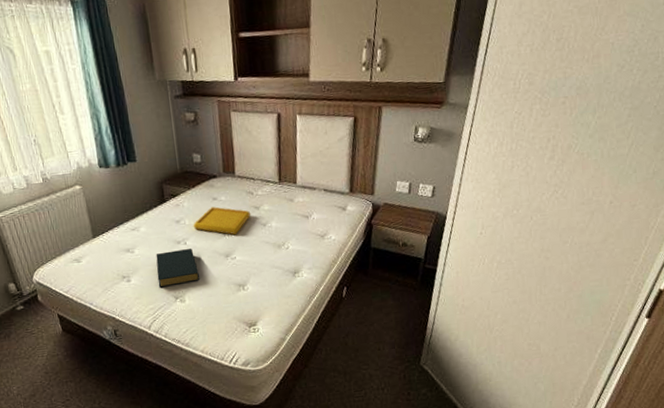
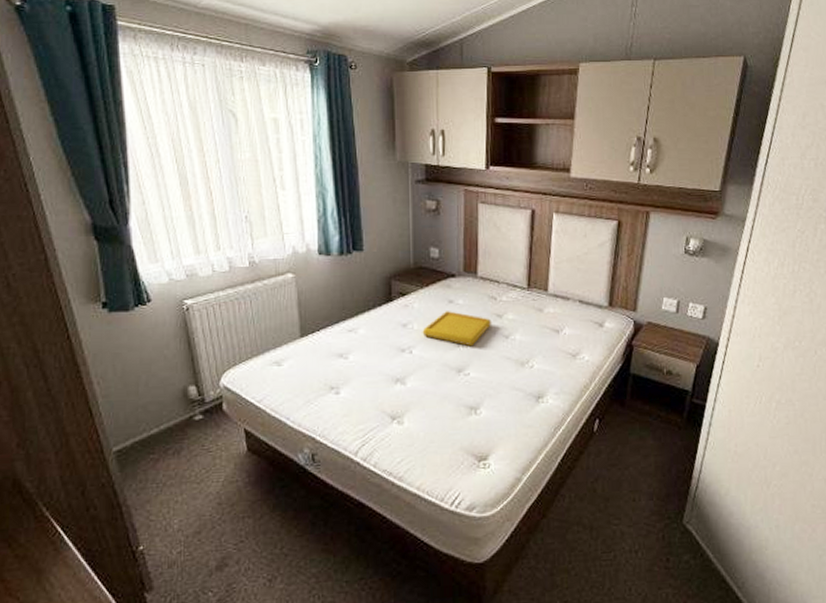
hardback book: present [156,248,199,288] -> none [373,358,423,404]

